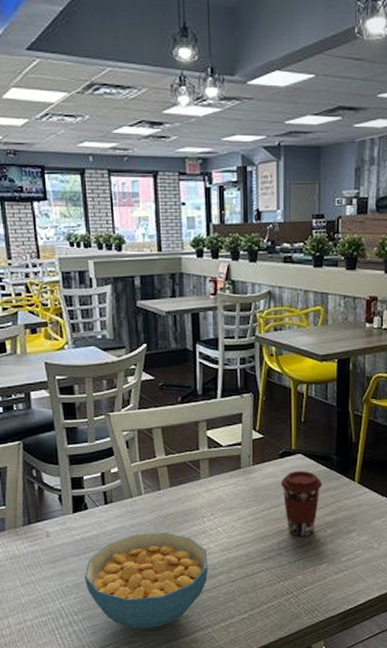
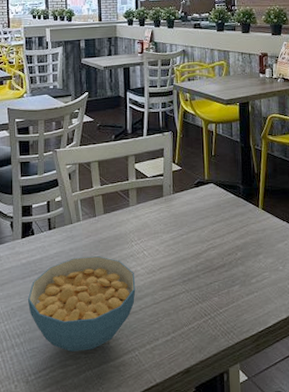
coffee cup: present [280,471,322,537] -> none [196,198,231,259]

